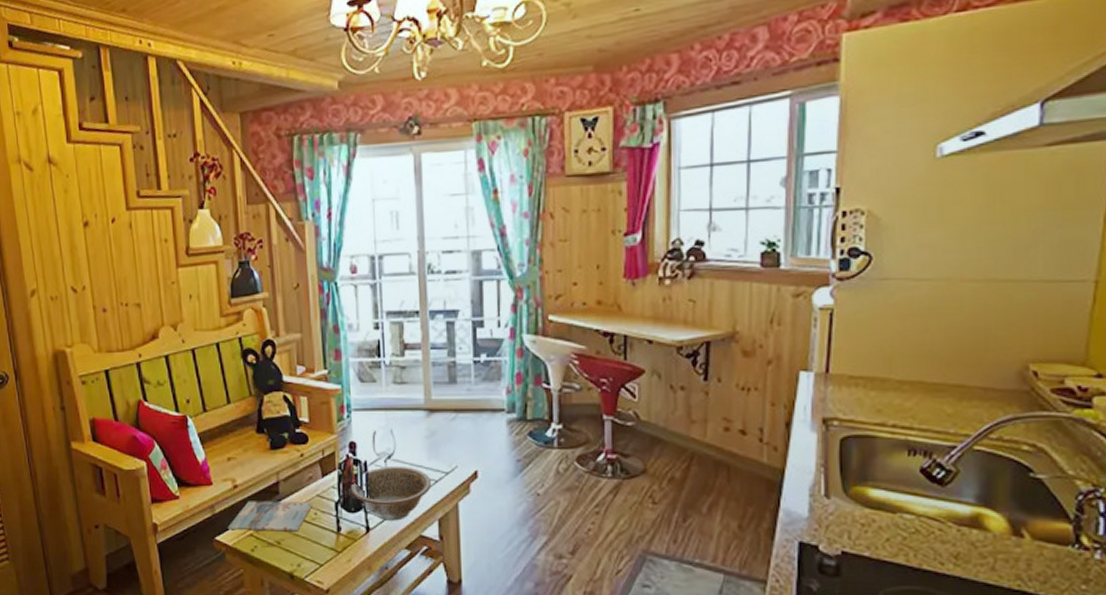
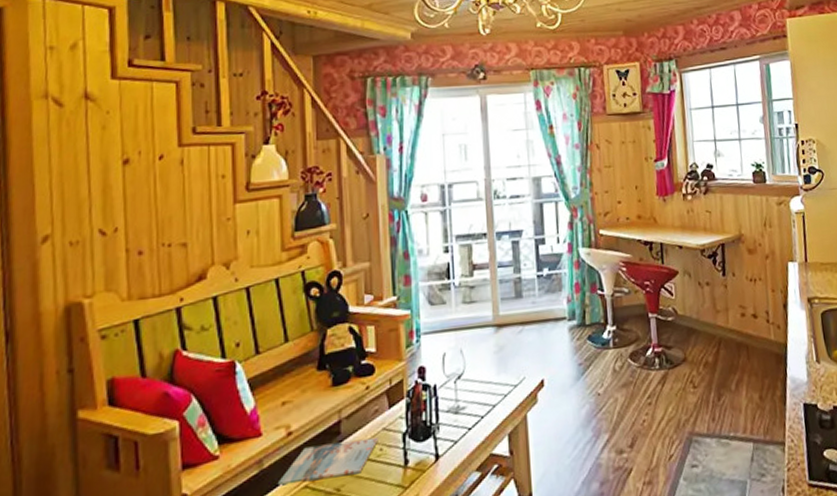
decorative bowl: present [350,465,432,521] -> none [419,384,502,445]

